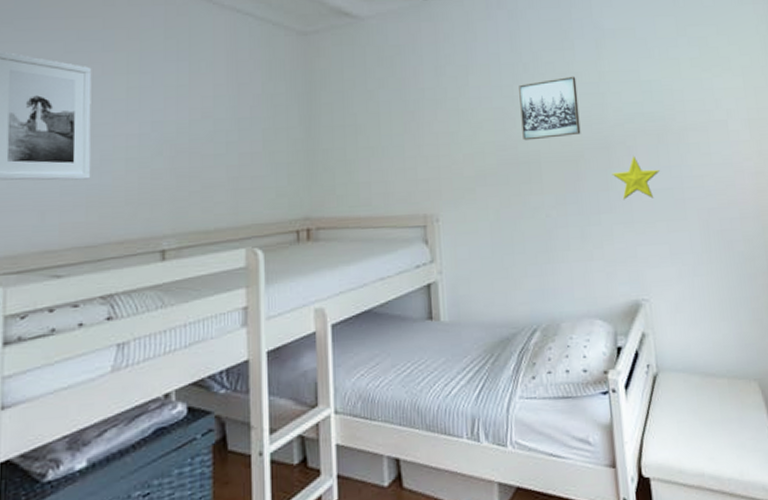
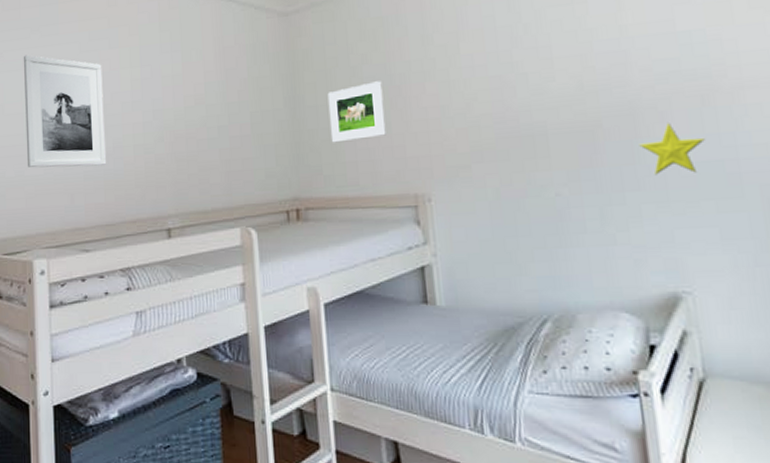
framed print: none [344,105,399,163] -> present [327,81,386,143]
wall art: present [519,76,581,141] -> none [518,33,598,111]

